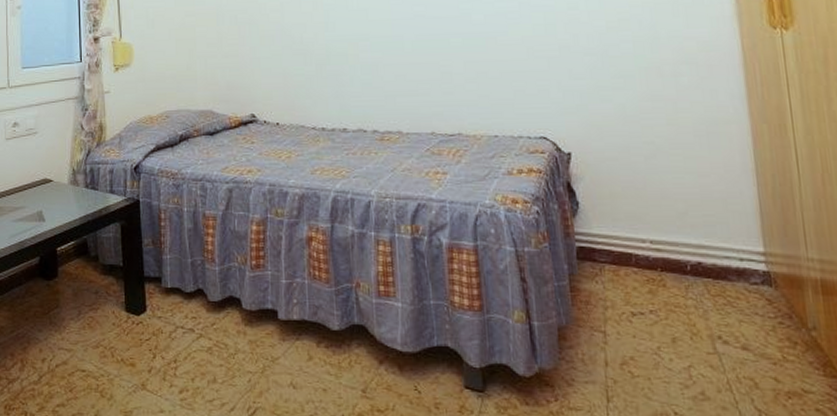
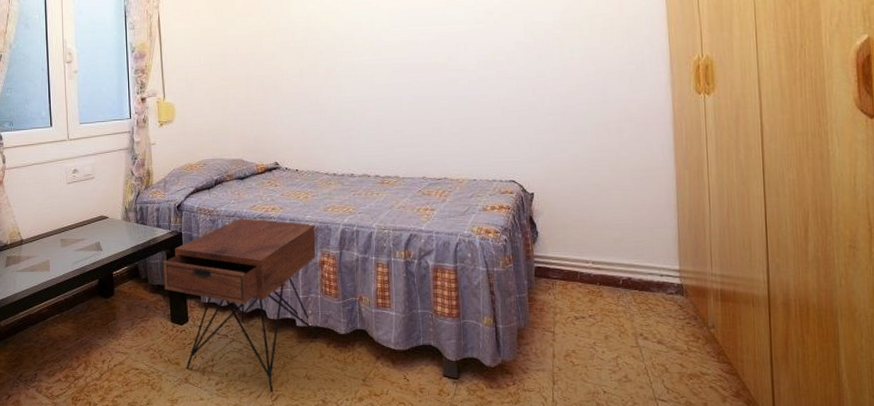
nightstand: none [117,183,305,405] -> present [163,218,318,393]

